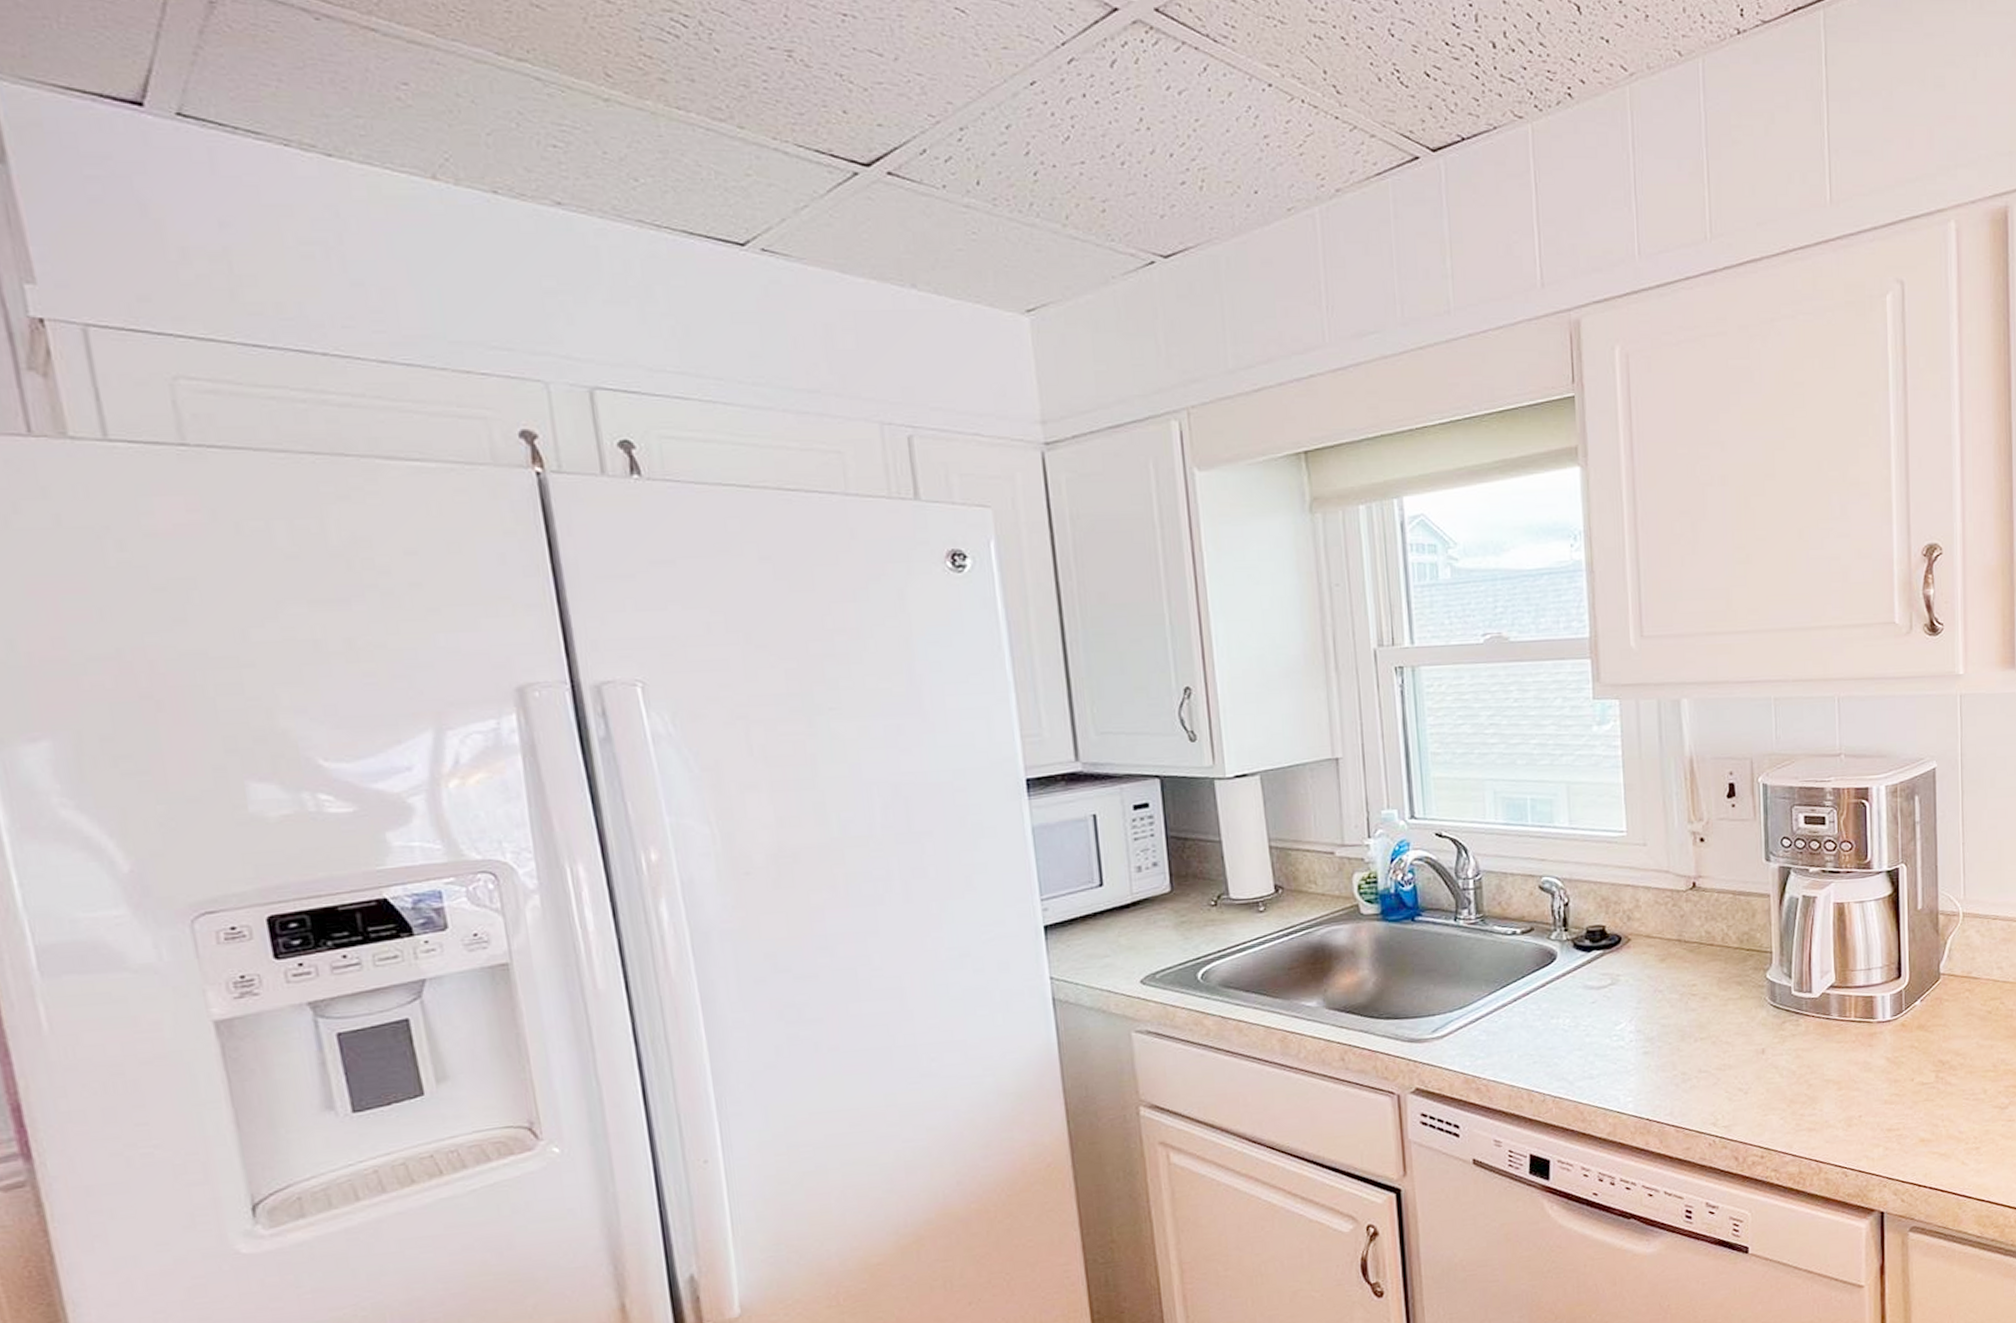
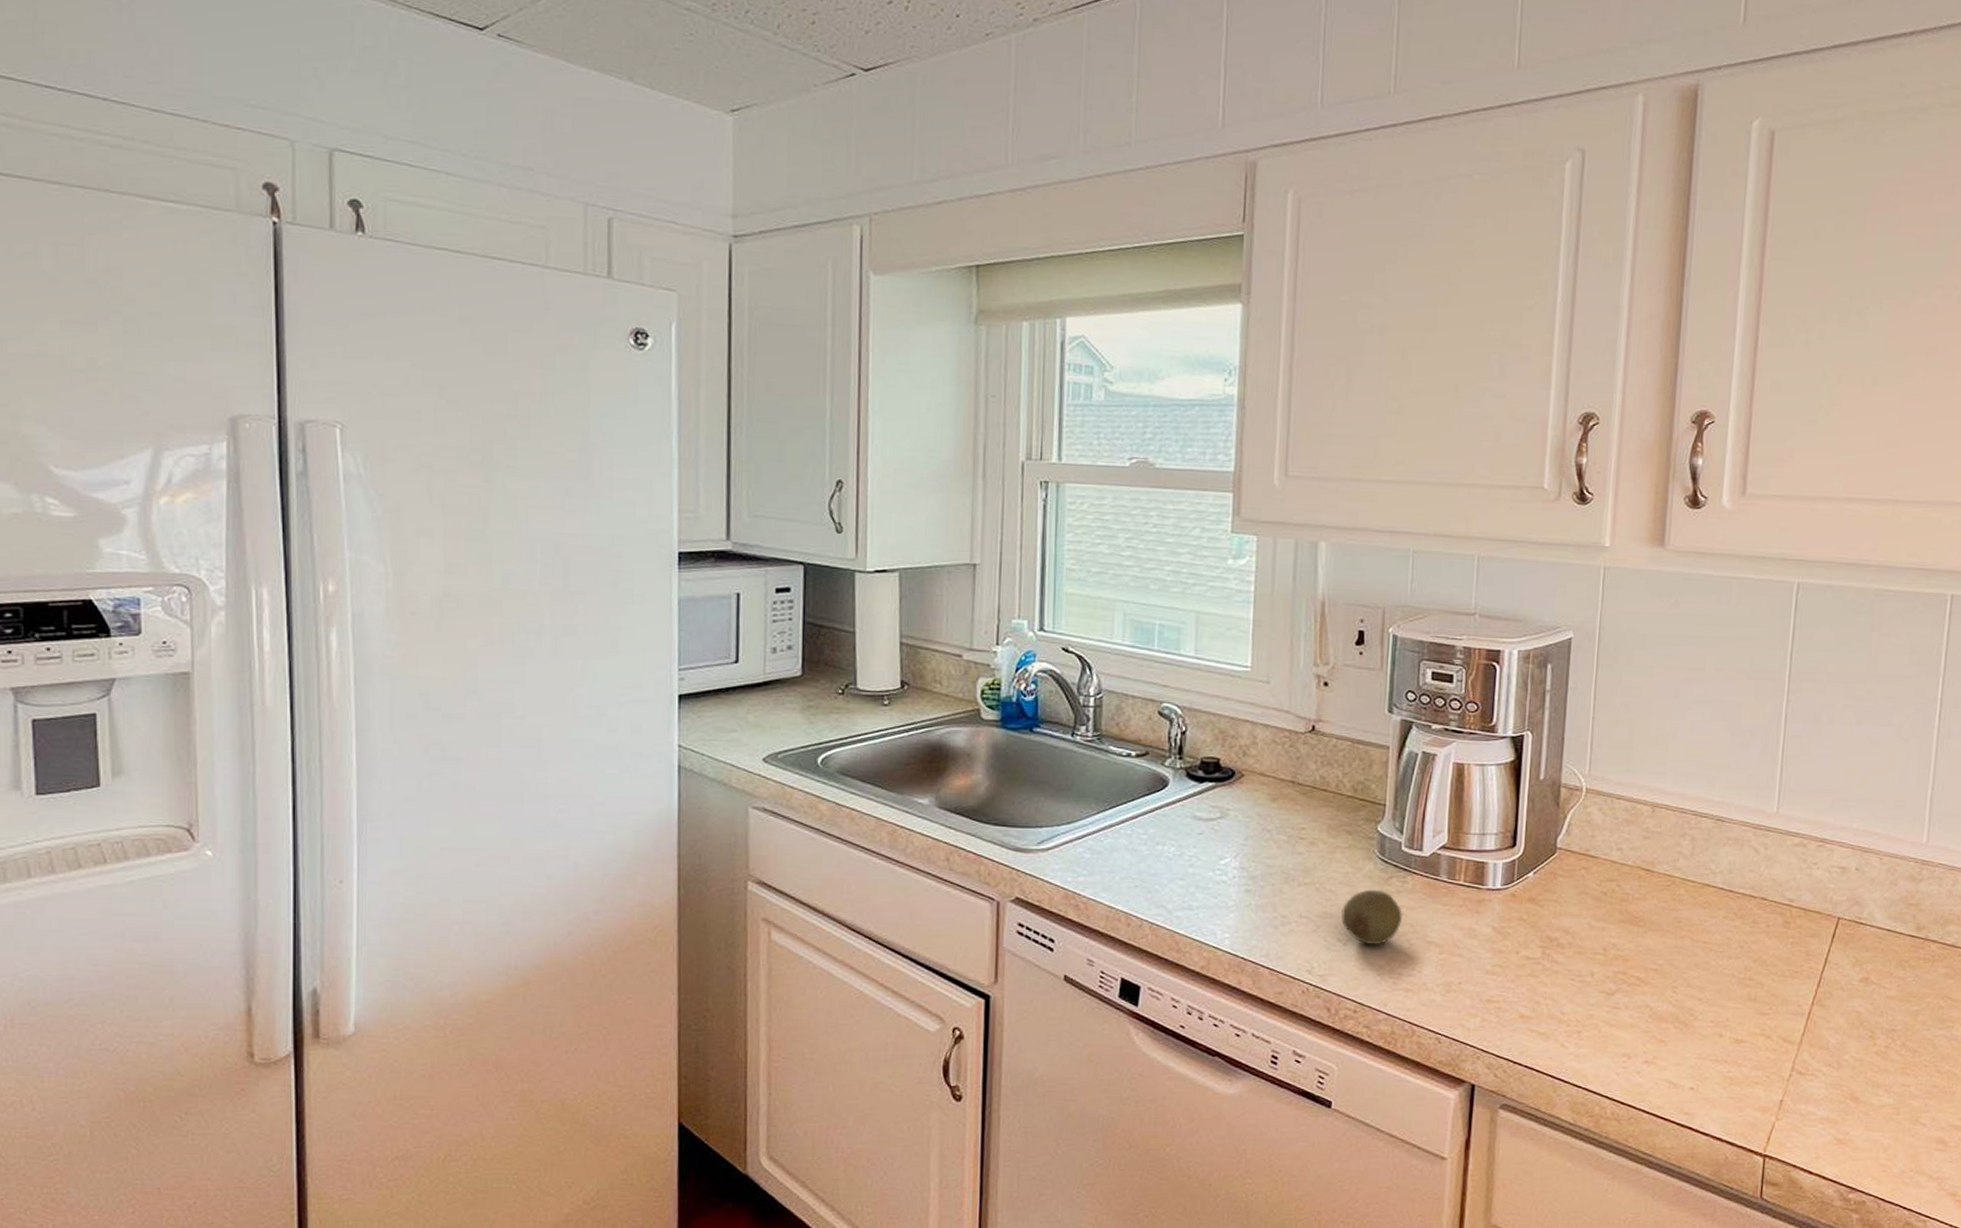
fruit: none [1740,1035,1799,1091] -> present [1341,889,1402,946]

